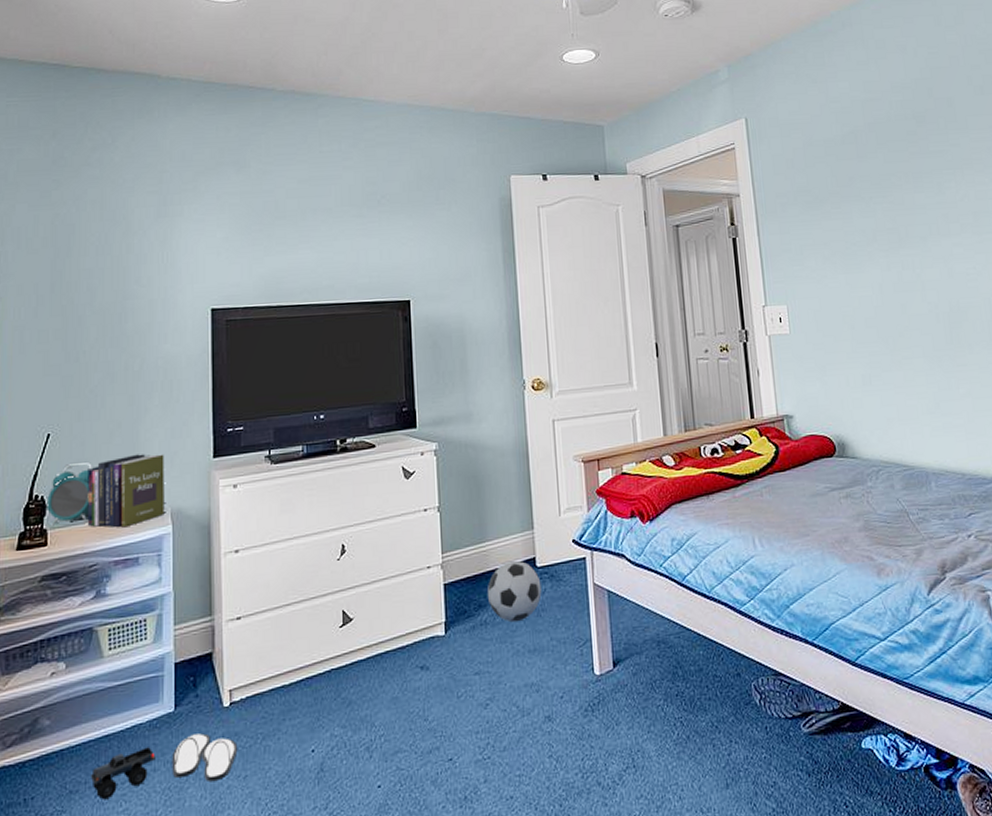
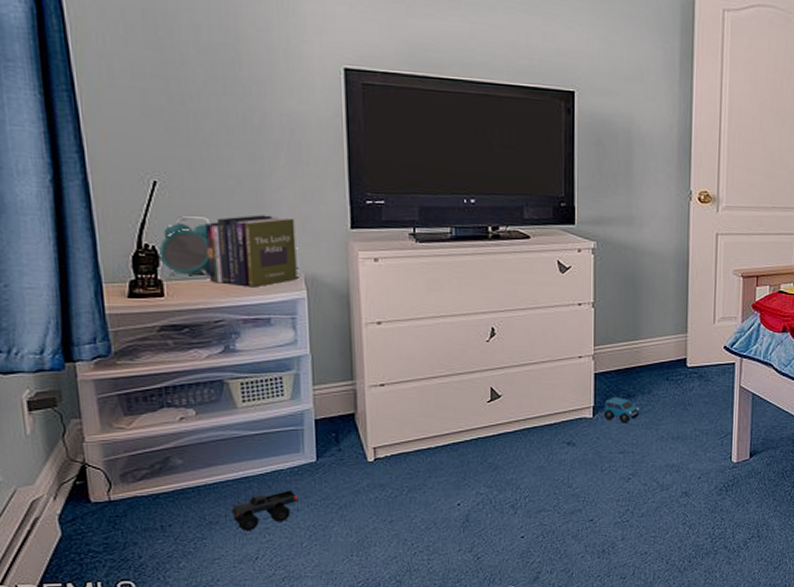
slippers: present [172,733,237,781] -> none [315,482,382,522]
motor vehicle: none [455,608,493,639] -> present [603,396,640,423]
soccer ball: present [488,560,542,623] -> none [637,359,690,413]

